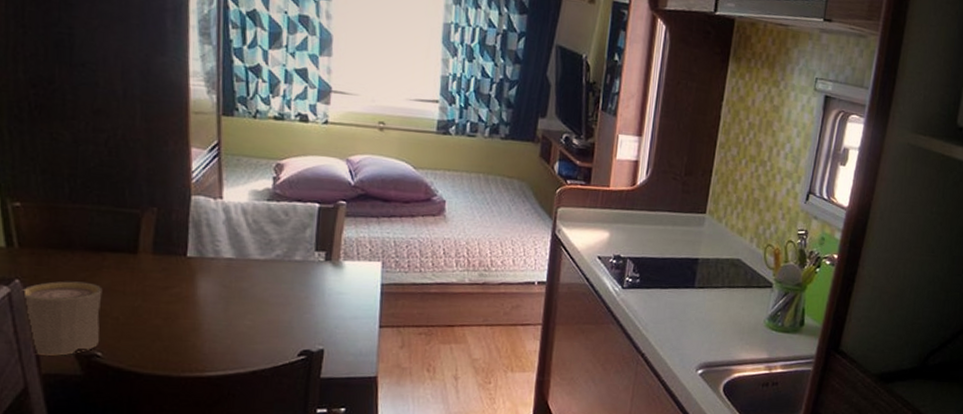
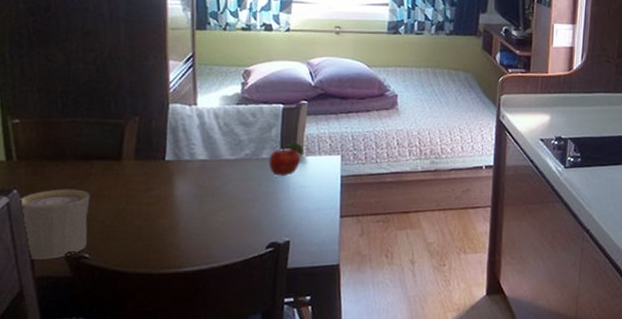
fruit: none [302,244,341,280] -> present [268,142,303,176]

